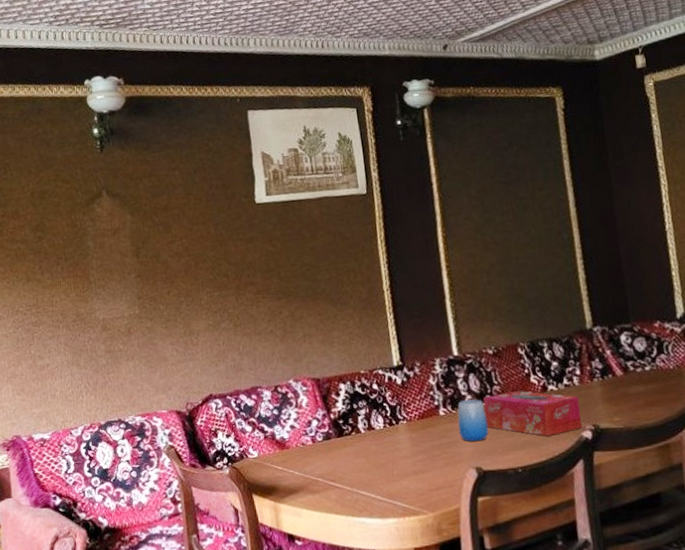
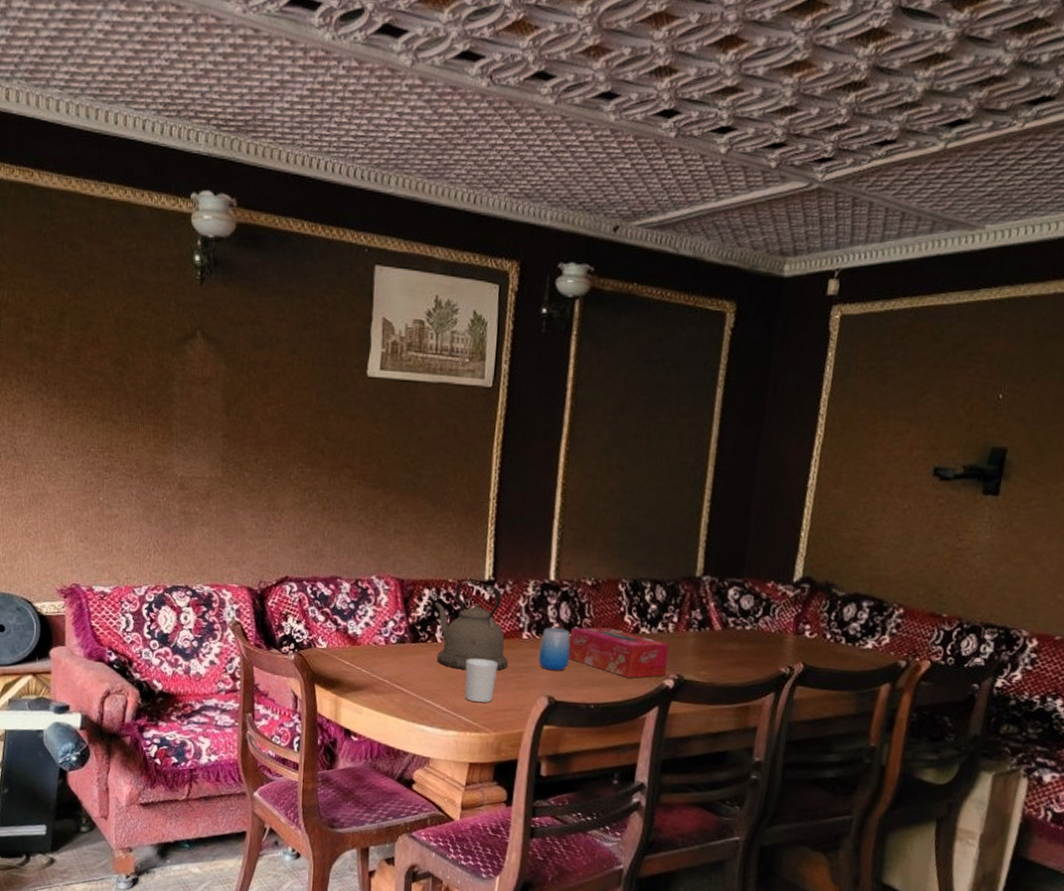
kettle: none [352,369,432,456] -> present [435,581,508,671]
cup: none [391,441,425,486] -> present [464,658,499,703]

